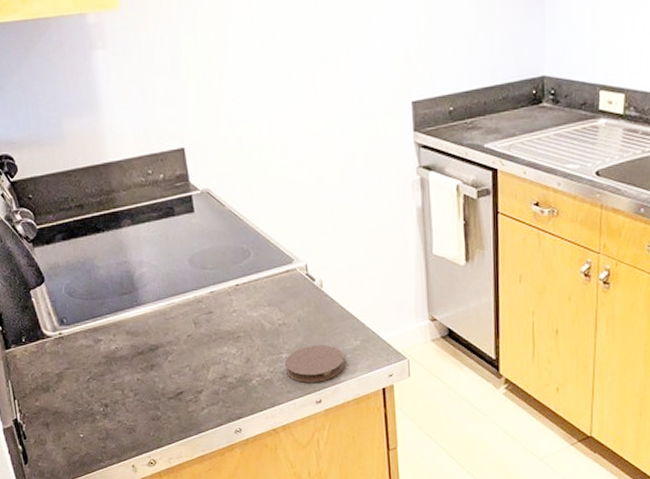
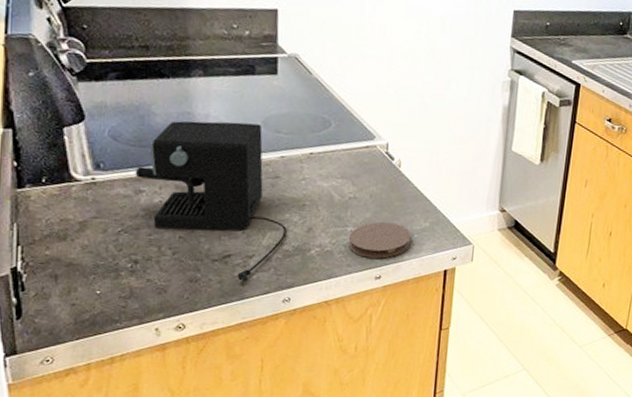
coffee maker: none [91,263,228,416] -> present [135,121,287,281]

